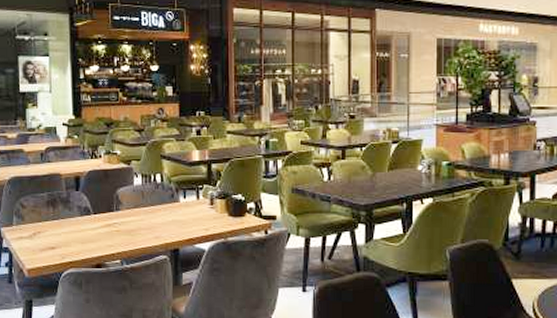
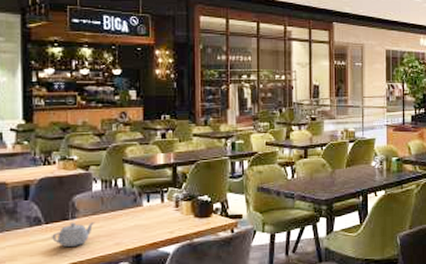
teapot: none [100,214,137,237] -> present [52,222,96,247]

